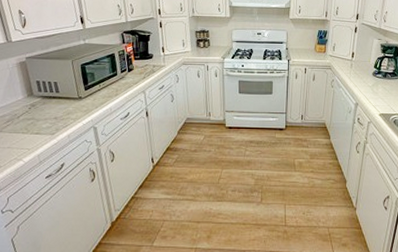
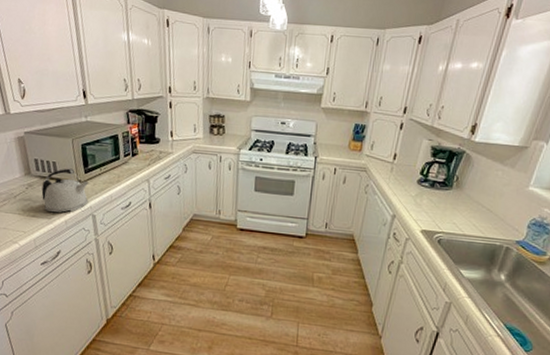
kettle: none [44,87,89,128] -> present [41,168,88,212]

